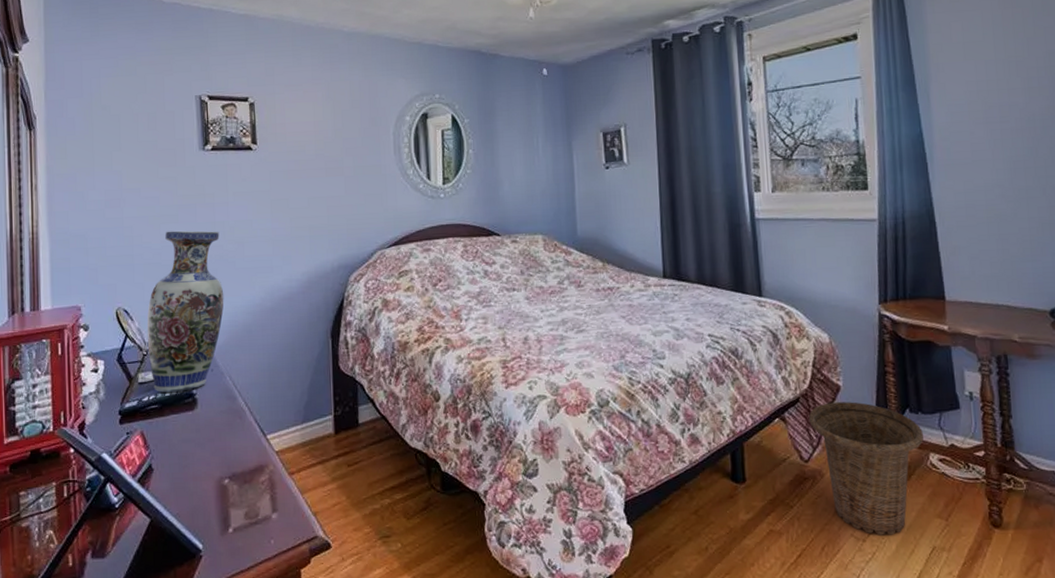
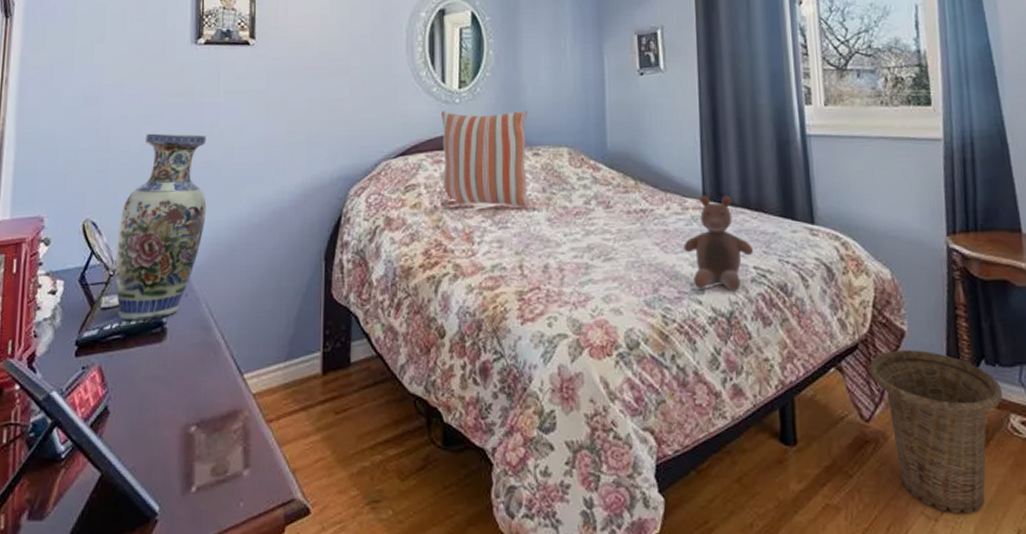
pillow: none [428,203,510,289] -> present [439,111,530,207]
stuffed bear: none [646,273,709,356] -> present [684,195,754,291]

